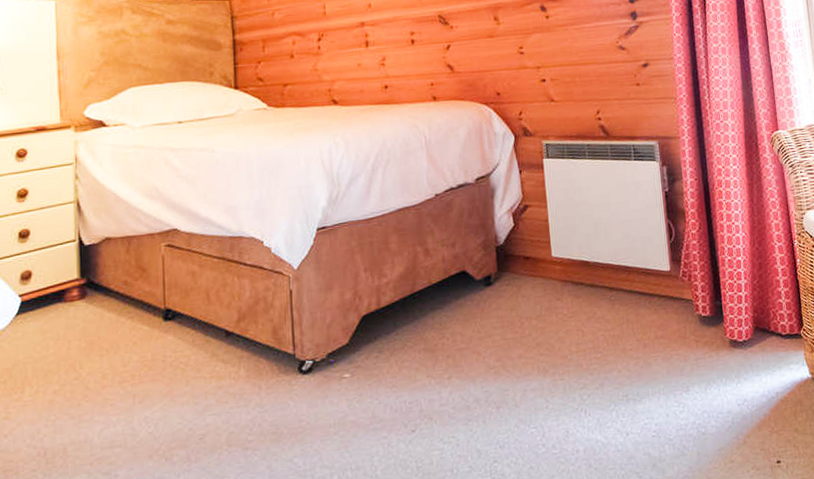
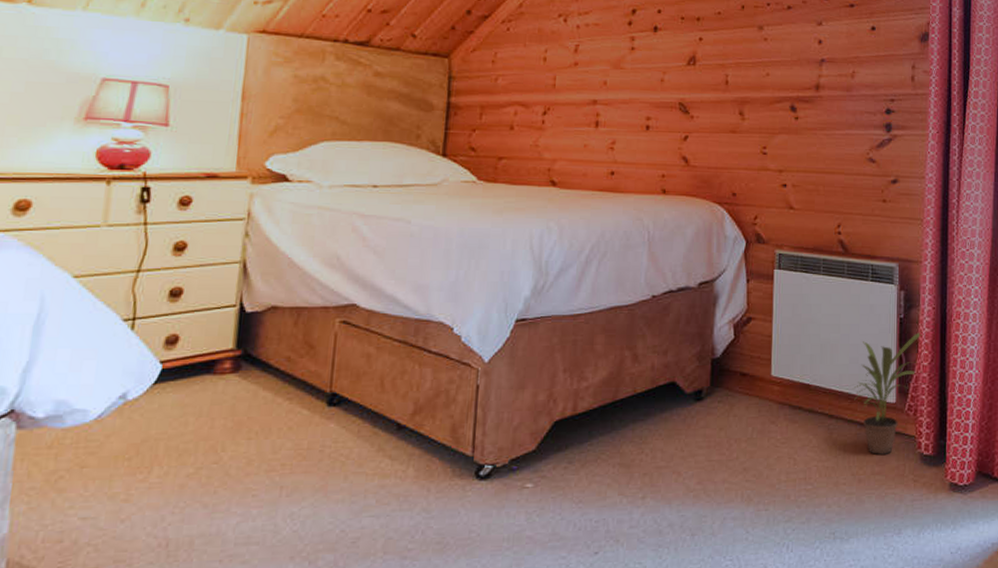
potted plant: none [628,203,688,320] -> present [852,332,922,455]

